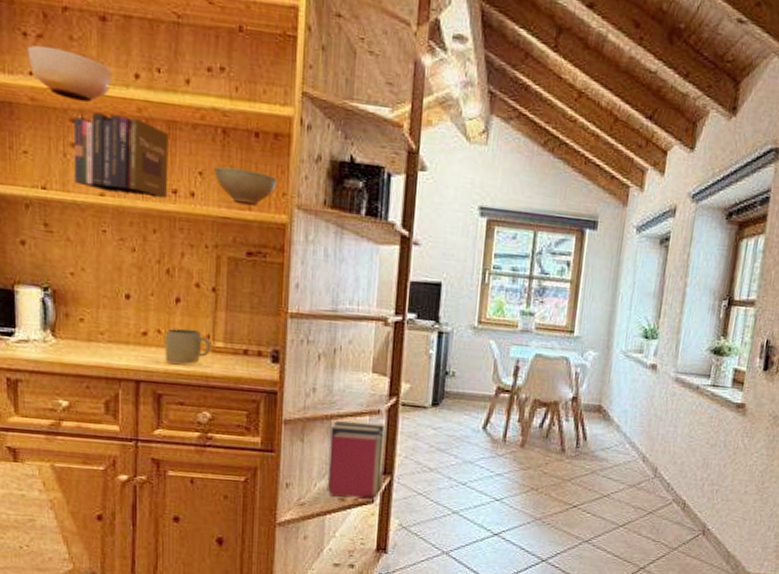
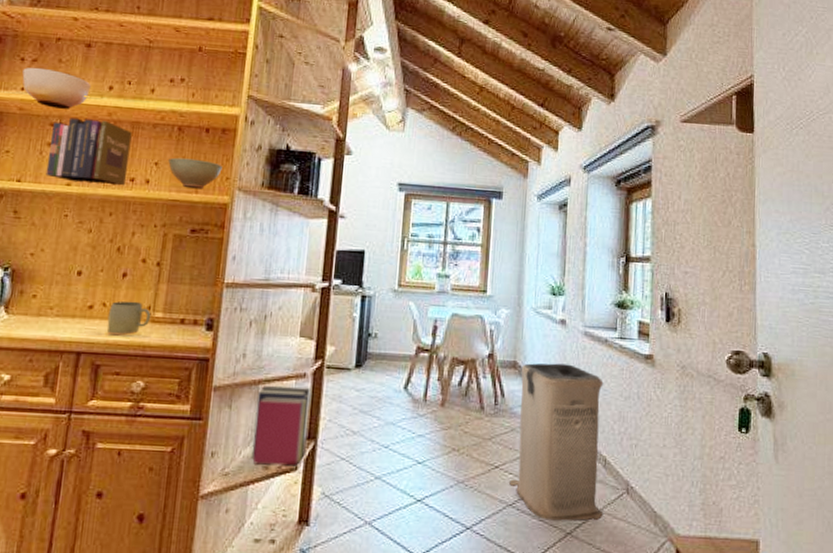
laundry basket: none [587,407,691,558] -> present [509,363,604,521]

